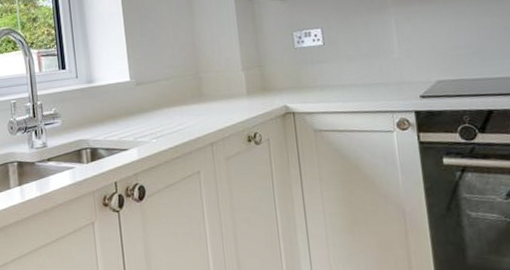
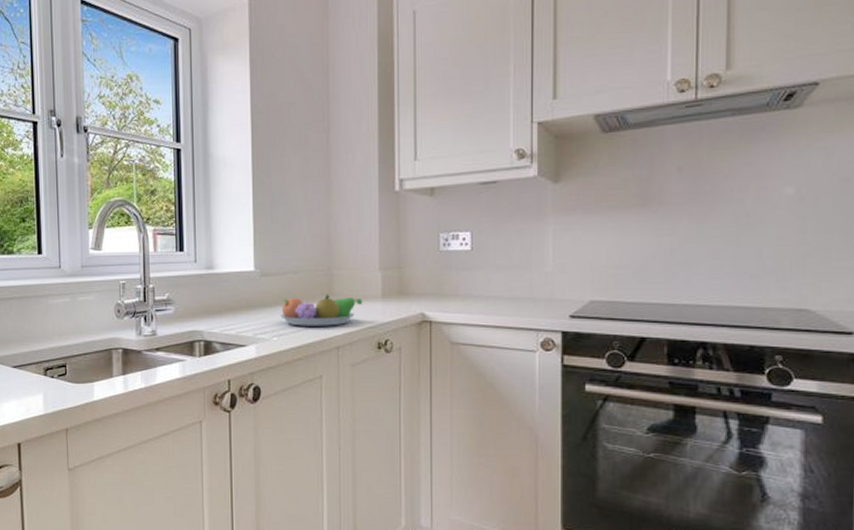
fruit bowl: none [157,95,231,128] -> present [280,294,363,326]

